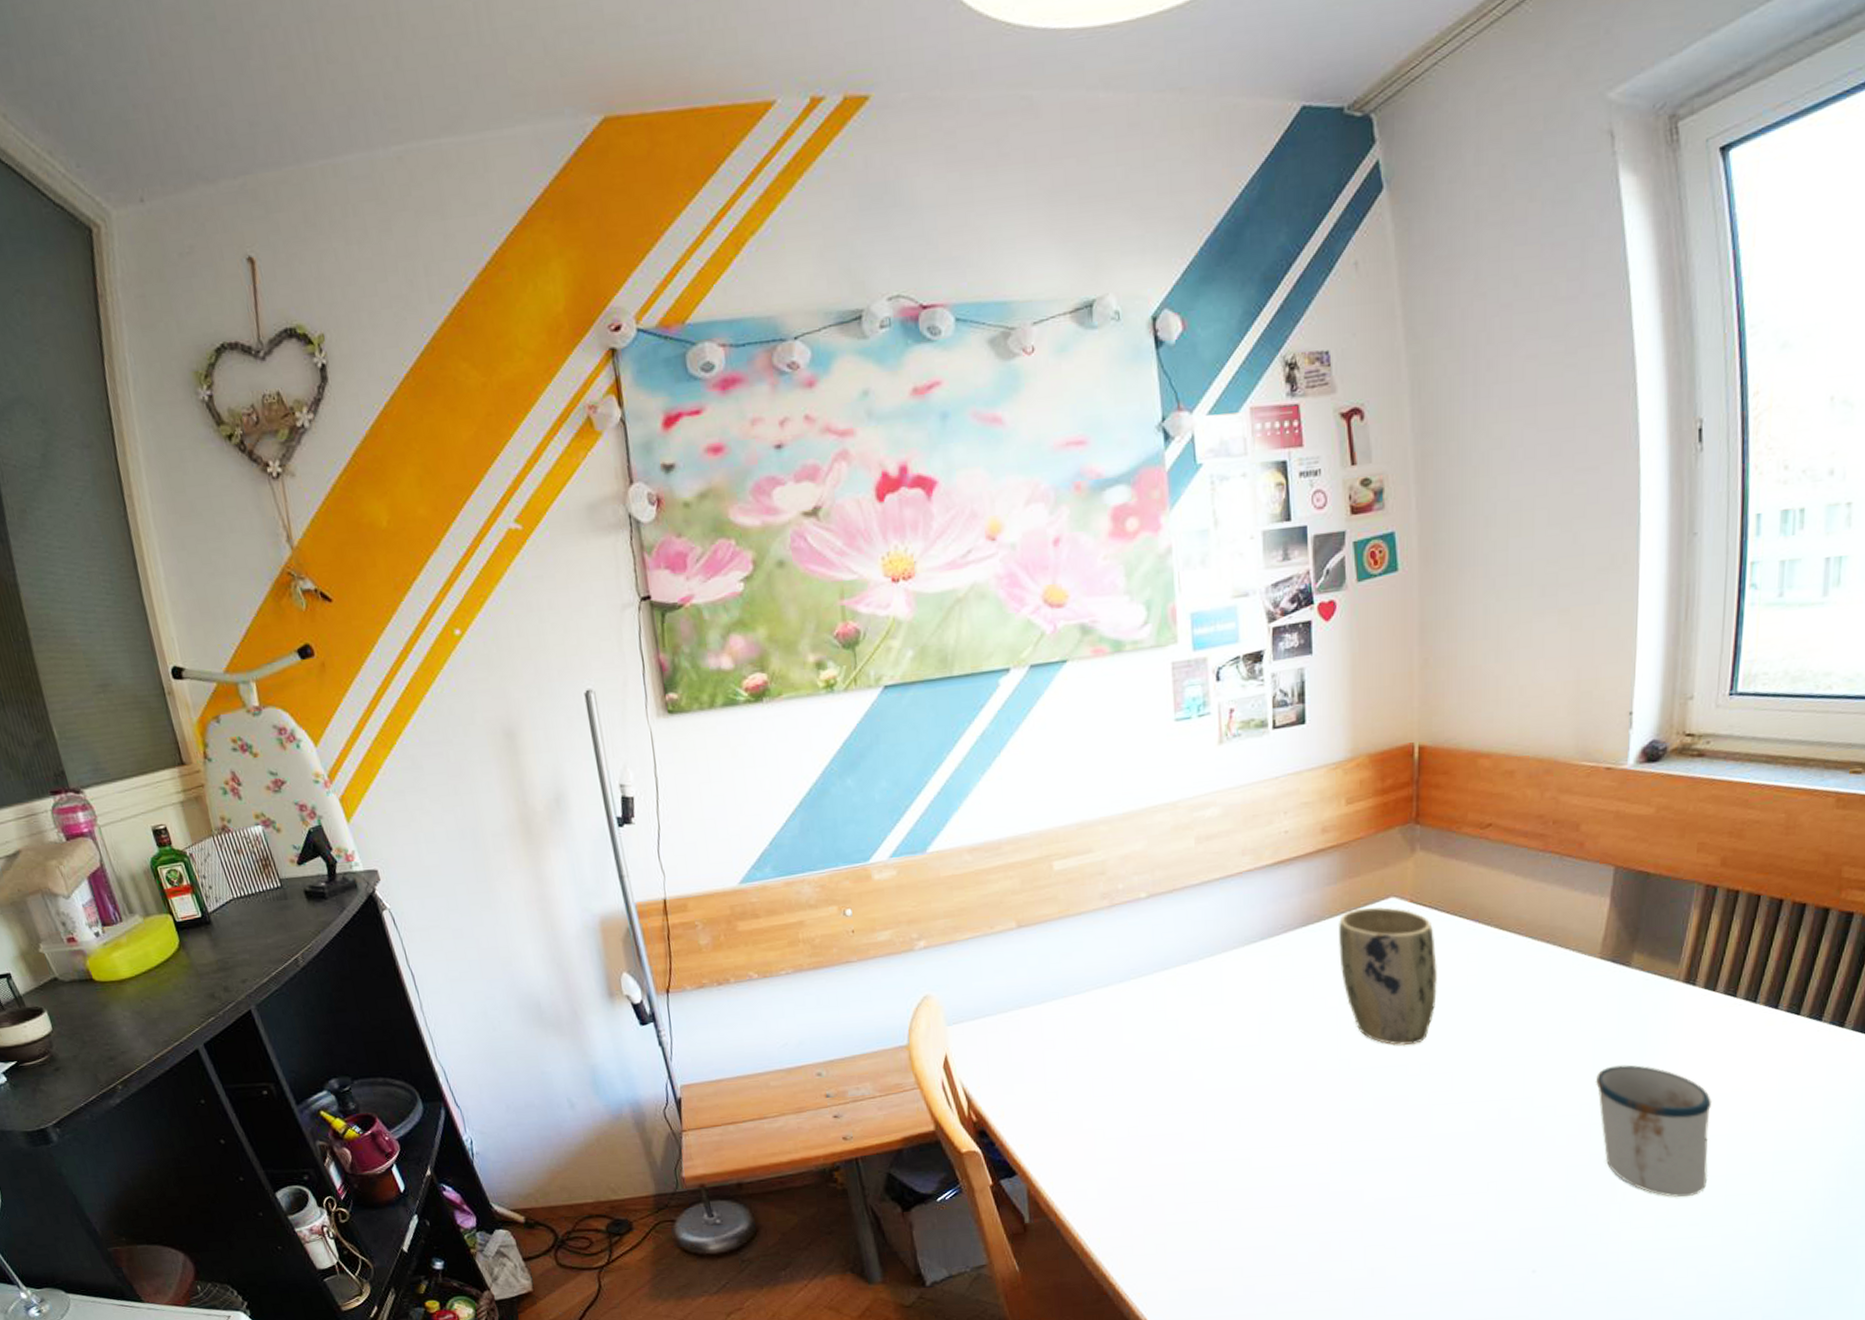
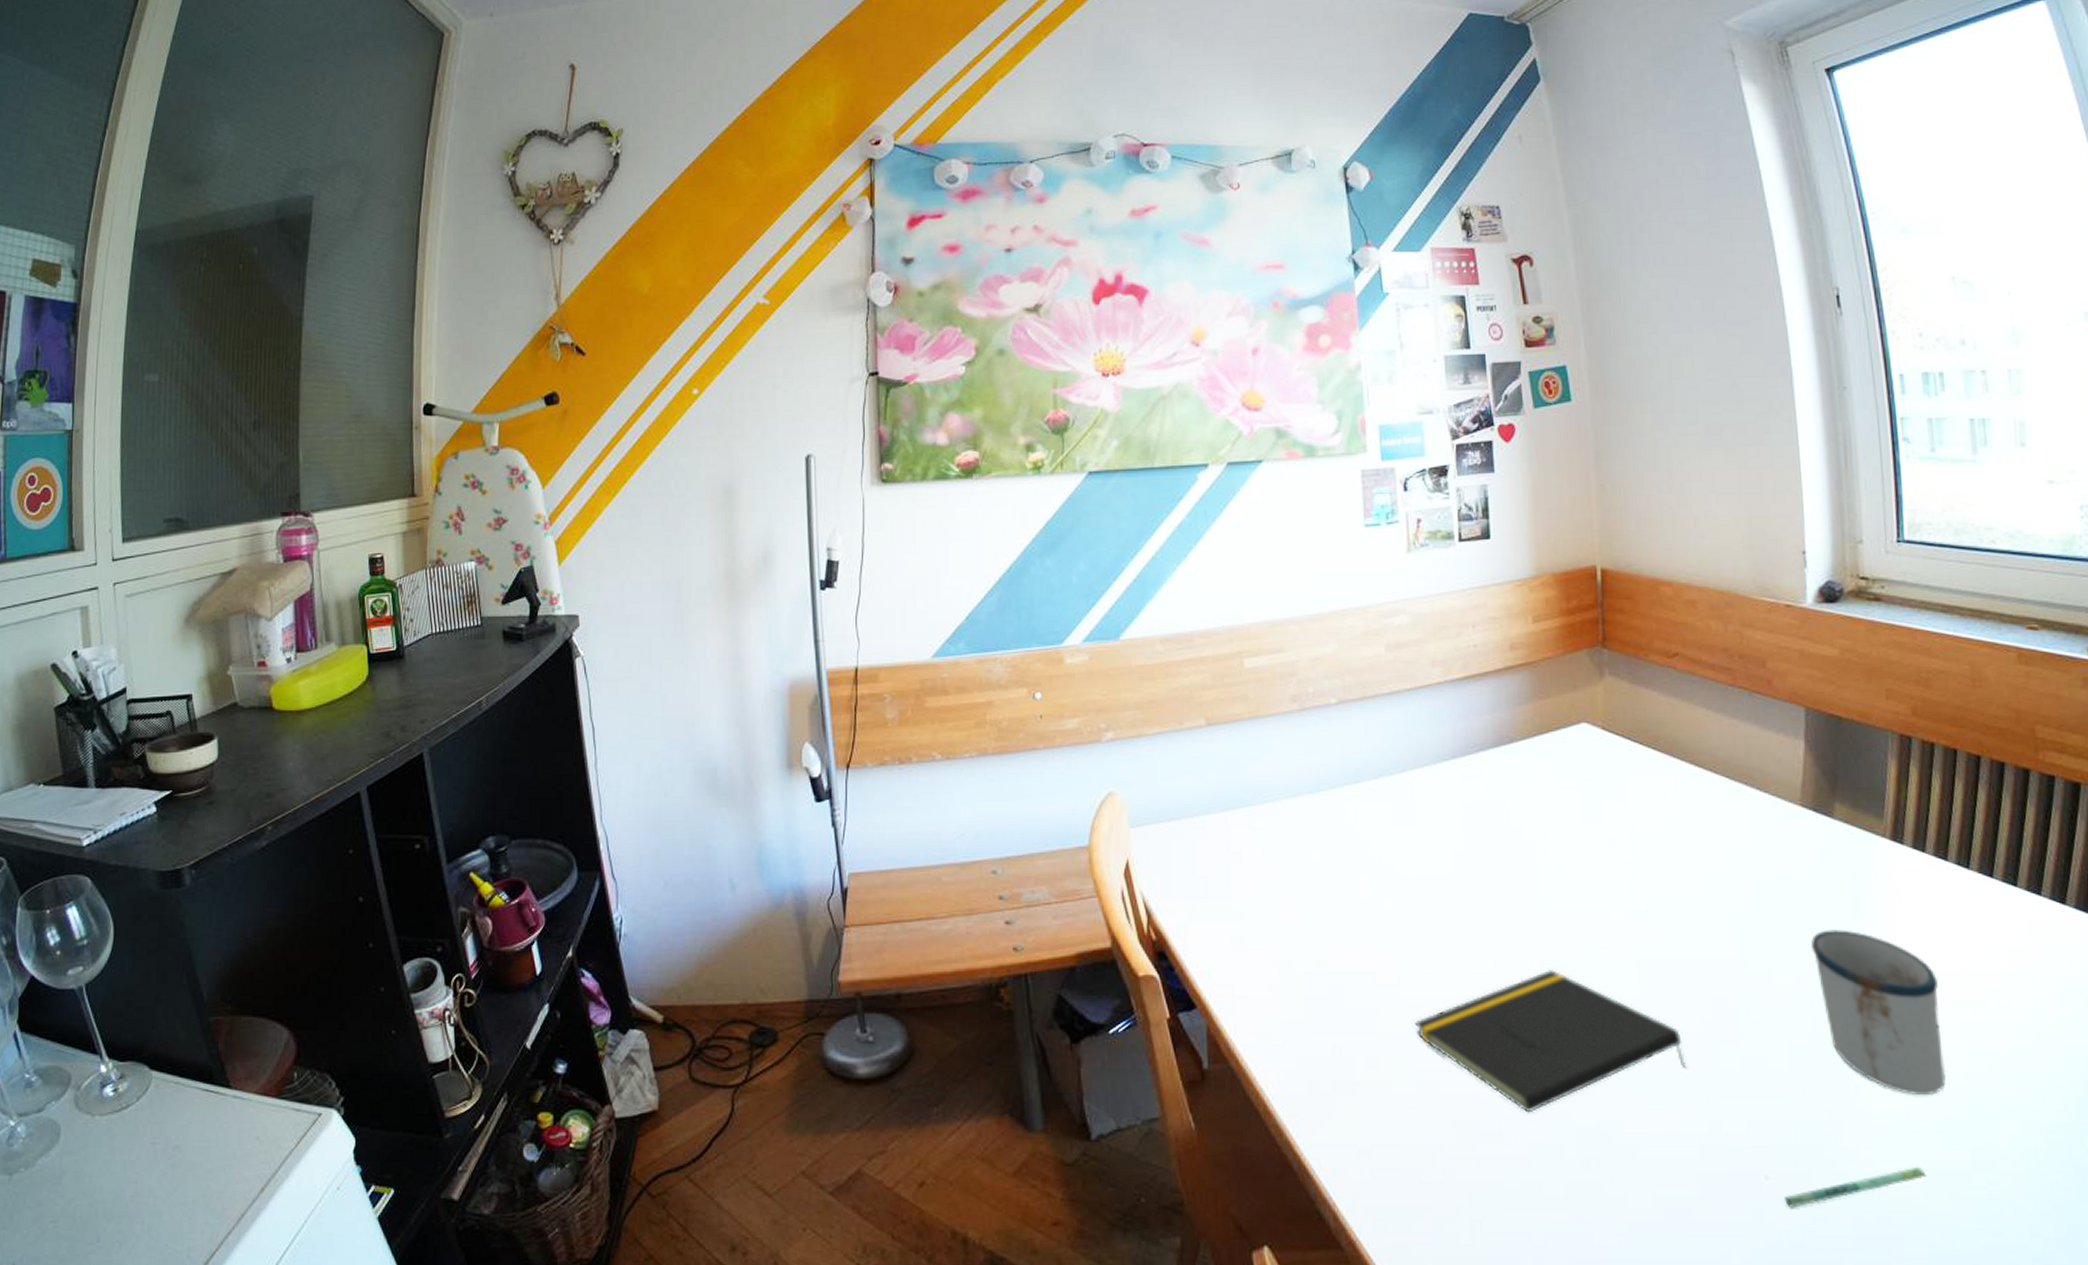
notepad: none [1219,1118,1471,1237] -> present [1414,970,1689,1113]
plant pot: present [1337,906,1437,1046] -> none [1530,731,1636,889]
pen: none [1549,1253,1678,1293] -> present [1785,1166,1927,1208]

